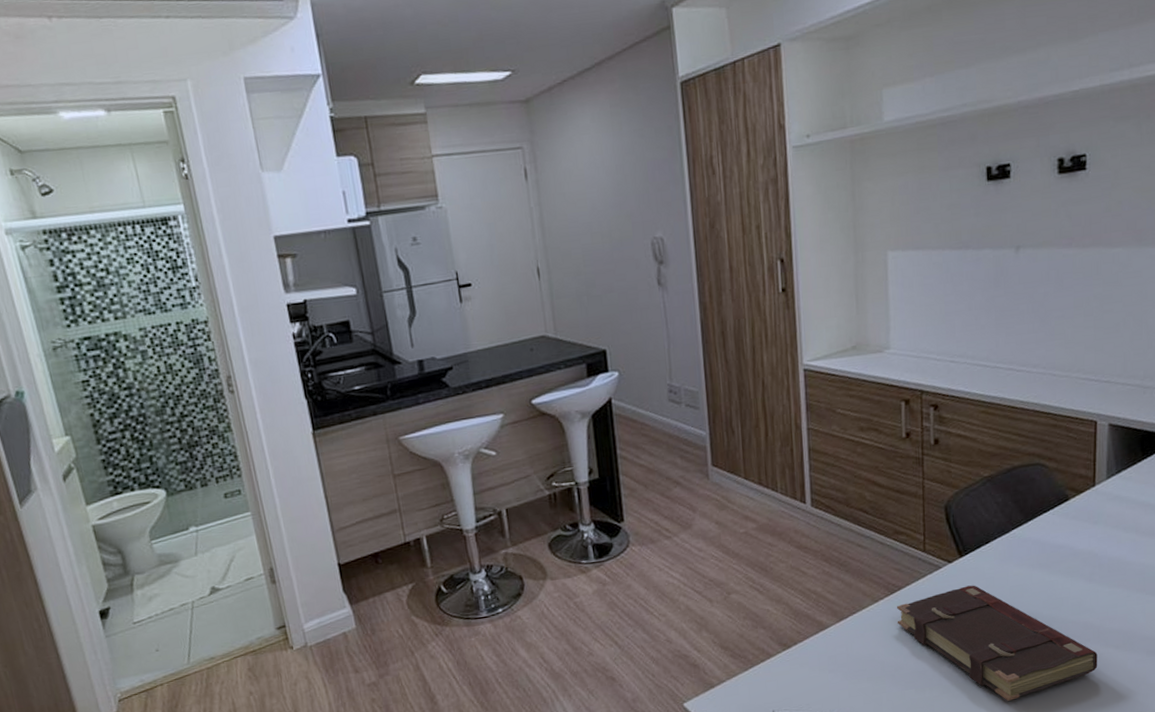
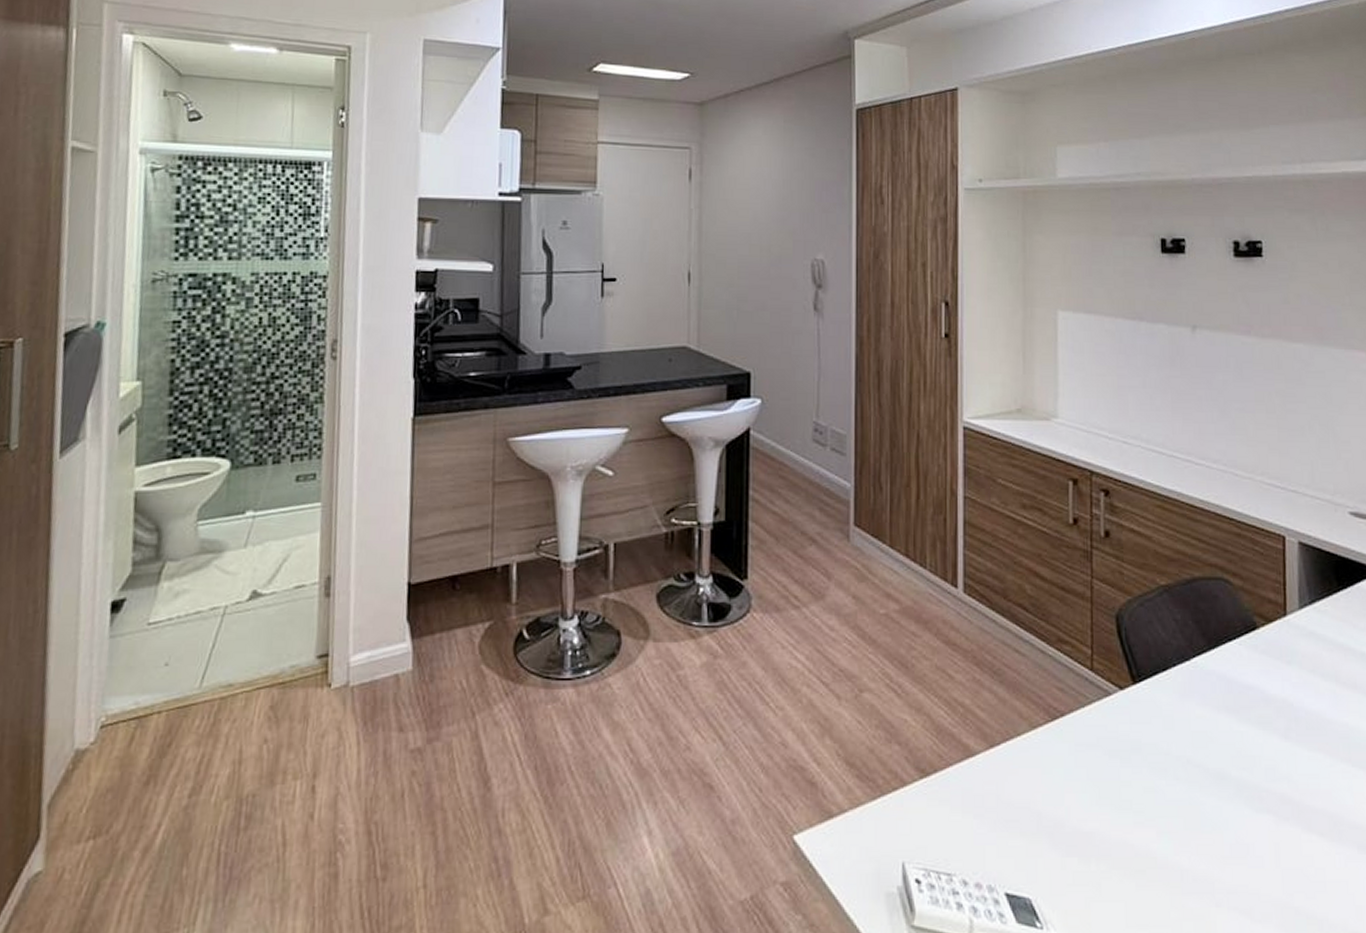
book: present [897,585,1098,701] -> none [1058,723,1300,892]

